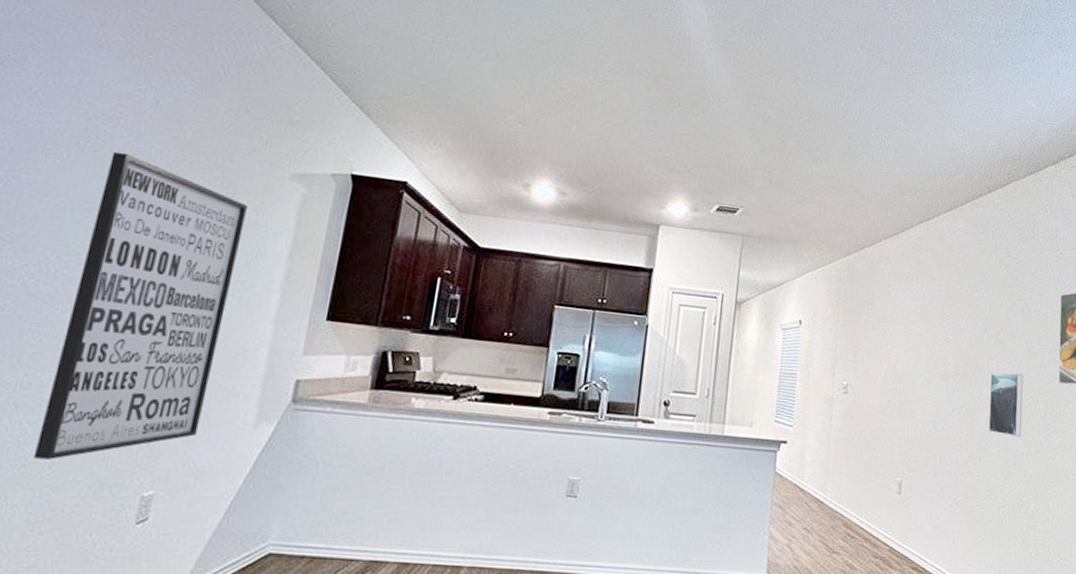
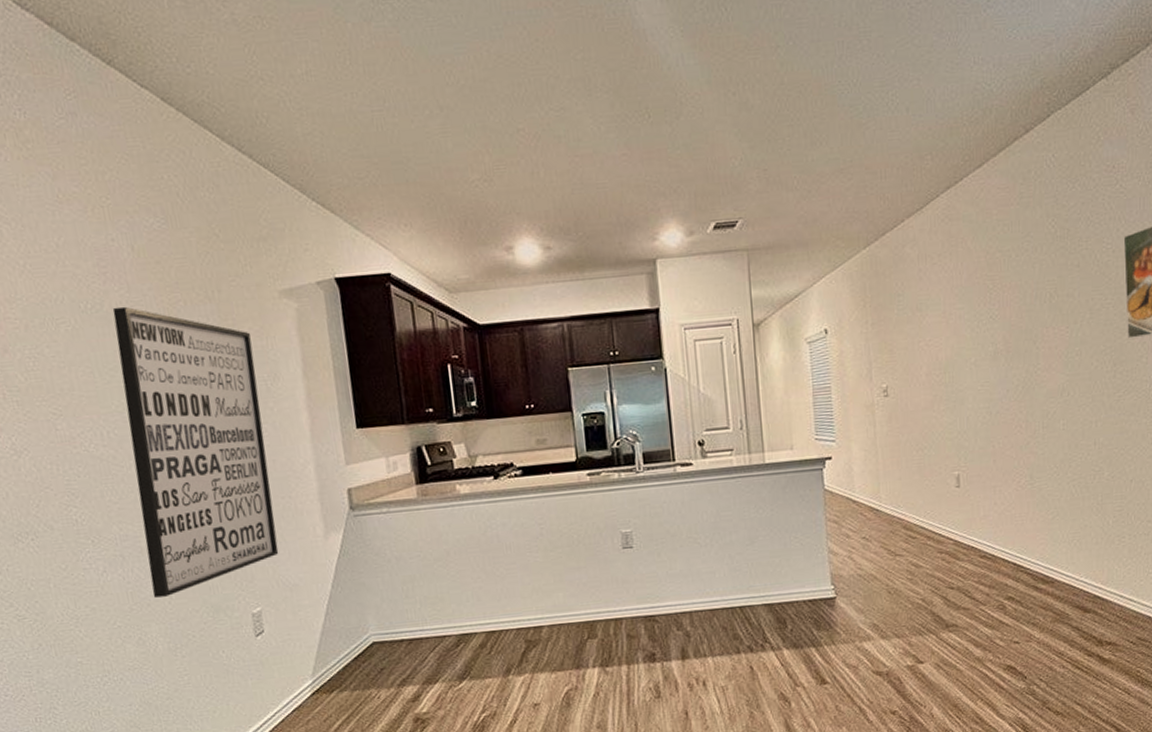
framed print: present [988,372,1024,437] -> none [1047,335,1089,407]

